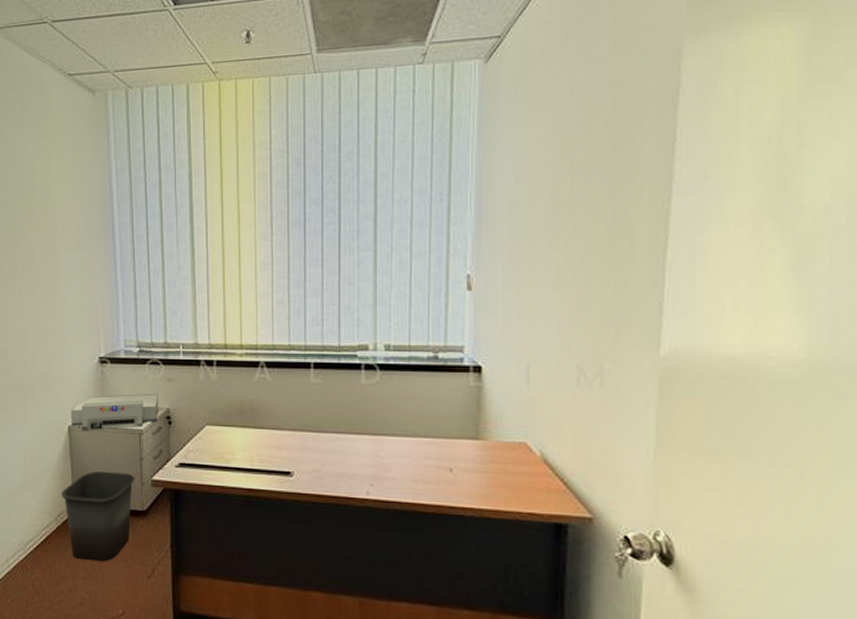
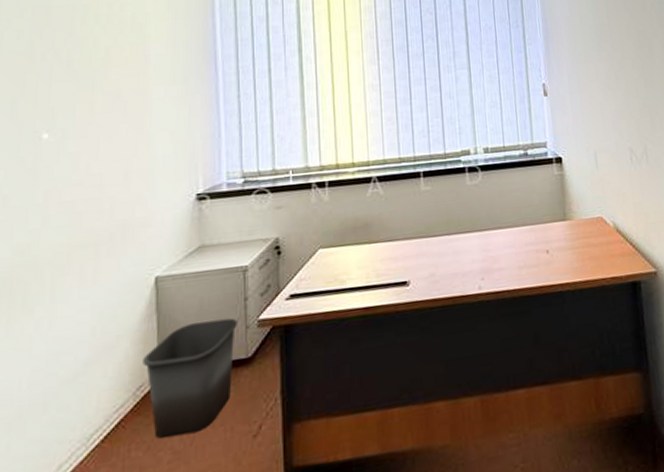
architectural model: present [71,393,159,430] -> none [159,223,267,278]

